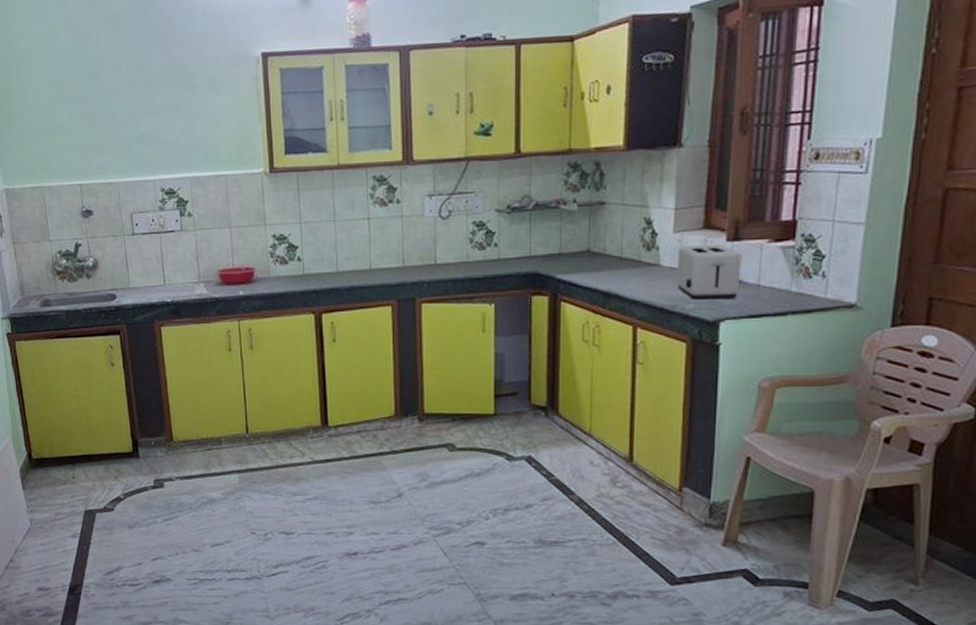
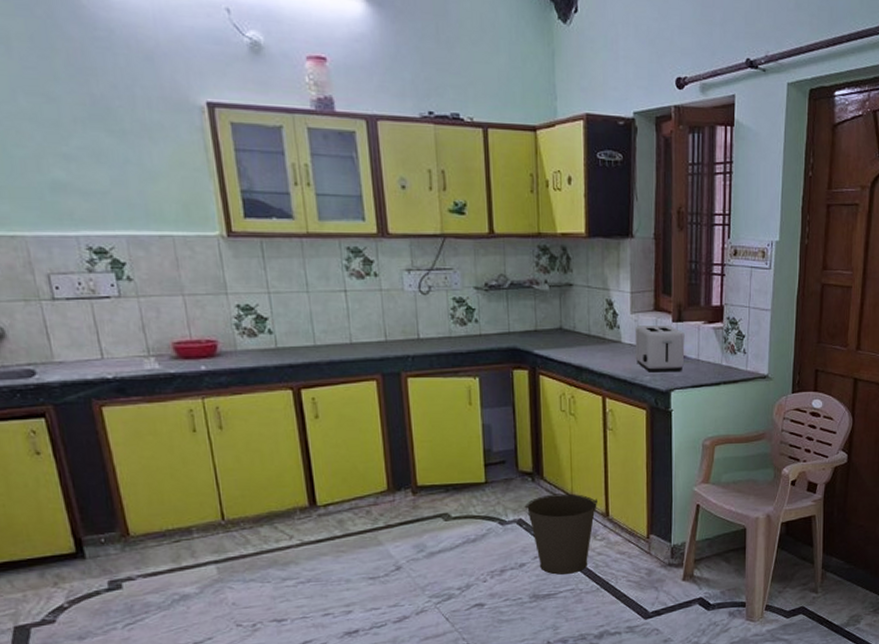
bucket: none [535,431,620,522] -> present [524,493,597,575]

